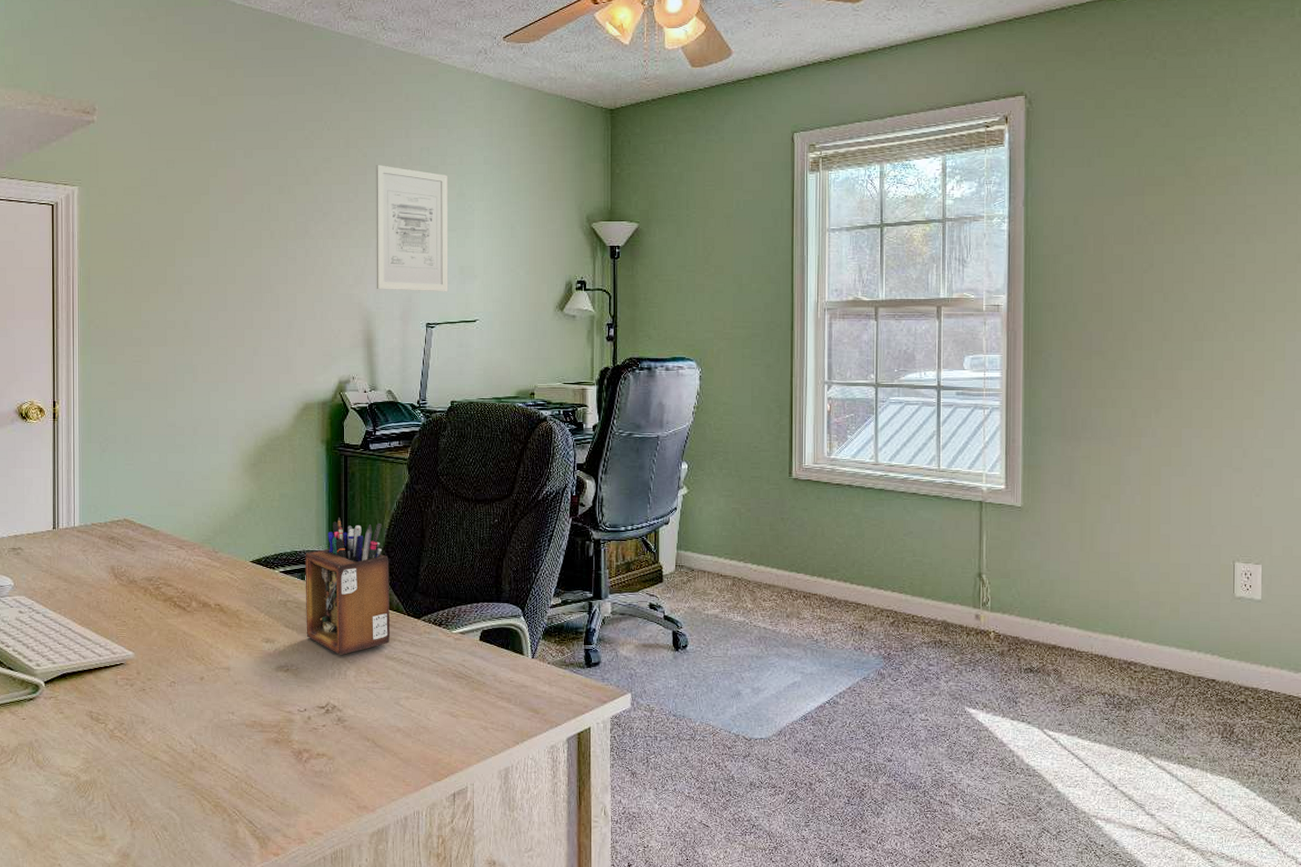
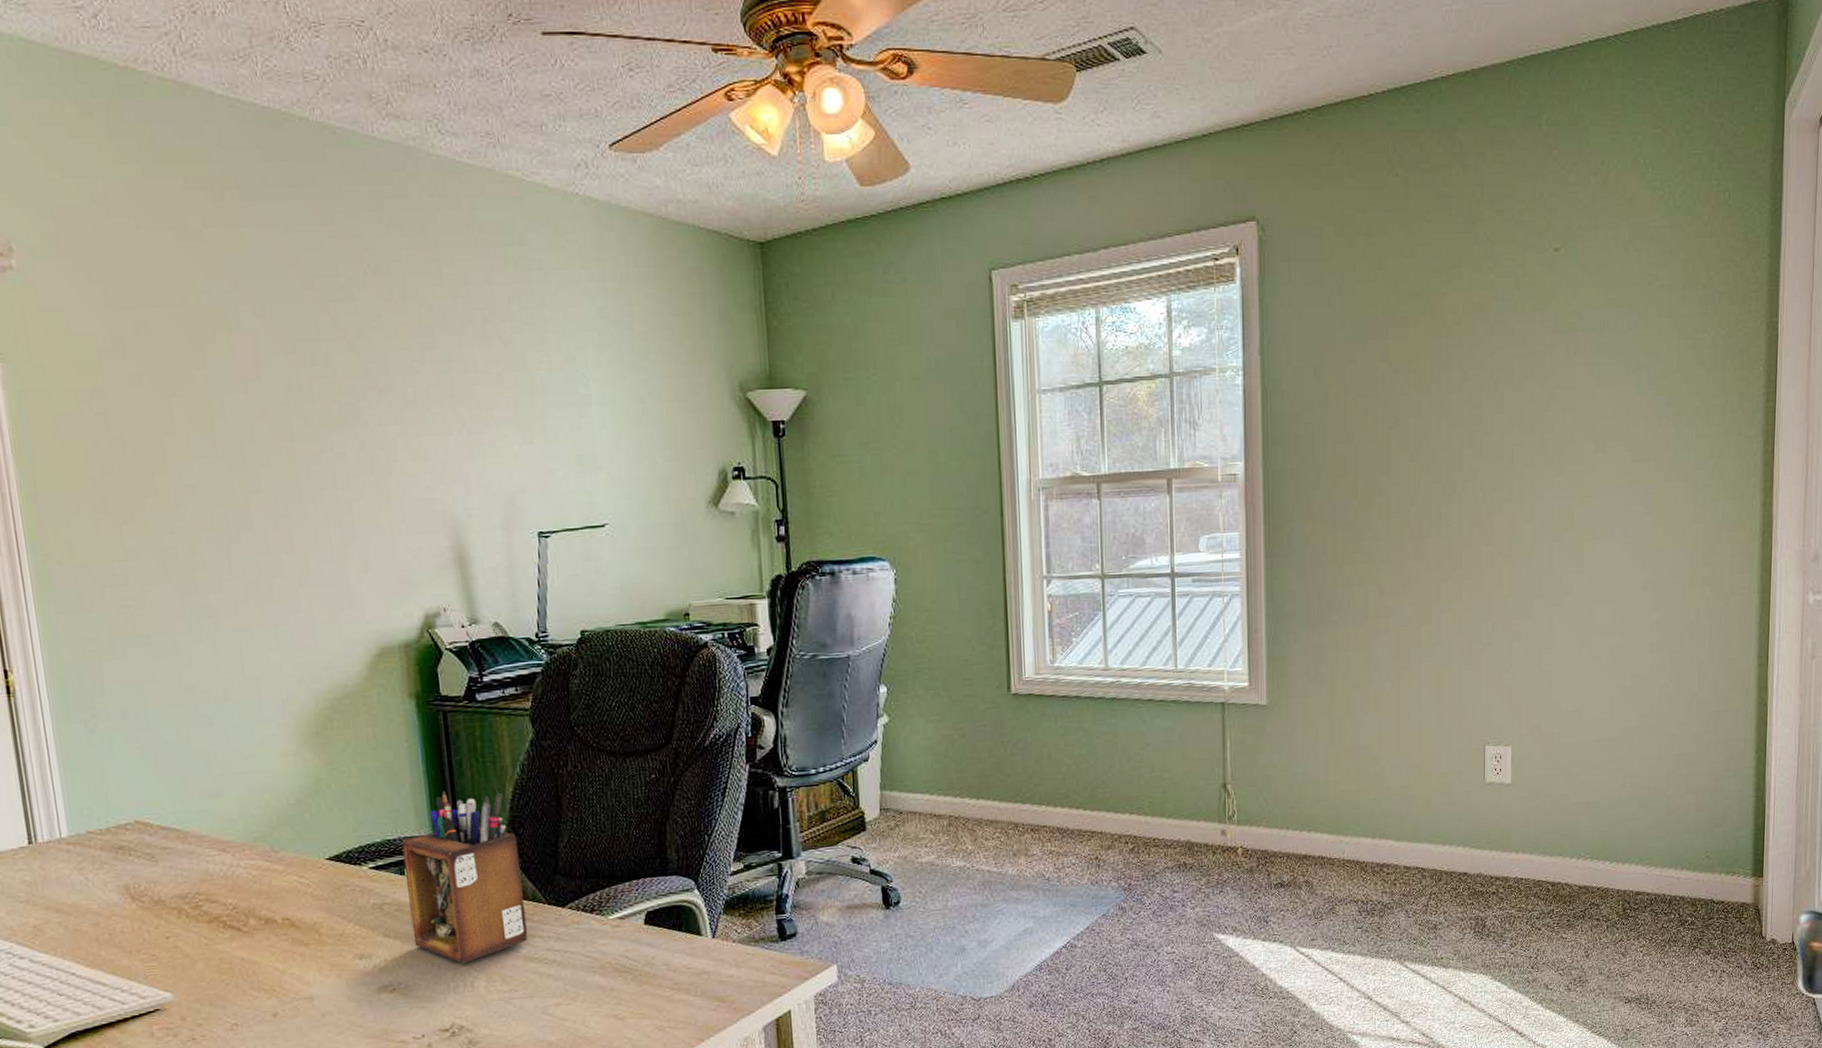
wall art: present [376,165,449,292] -> none [447,322,564,491]

